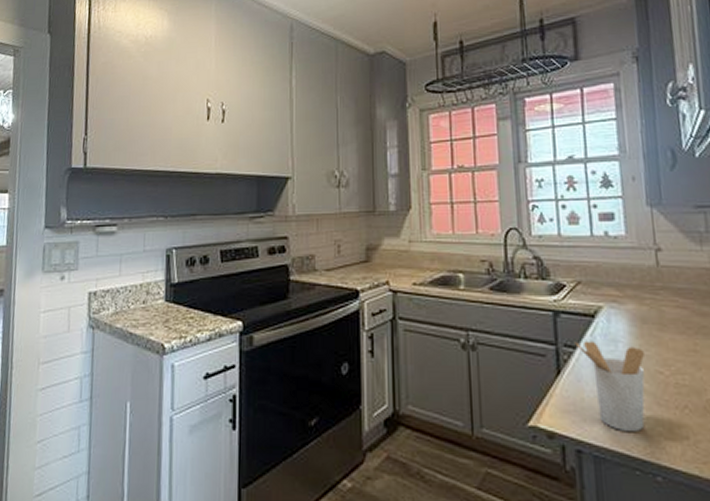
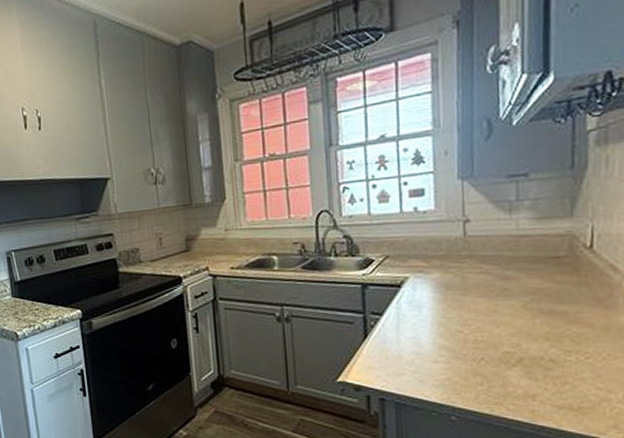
utensil holder: present [575,340,646,431] -> none [381,307,448,381]

